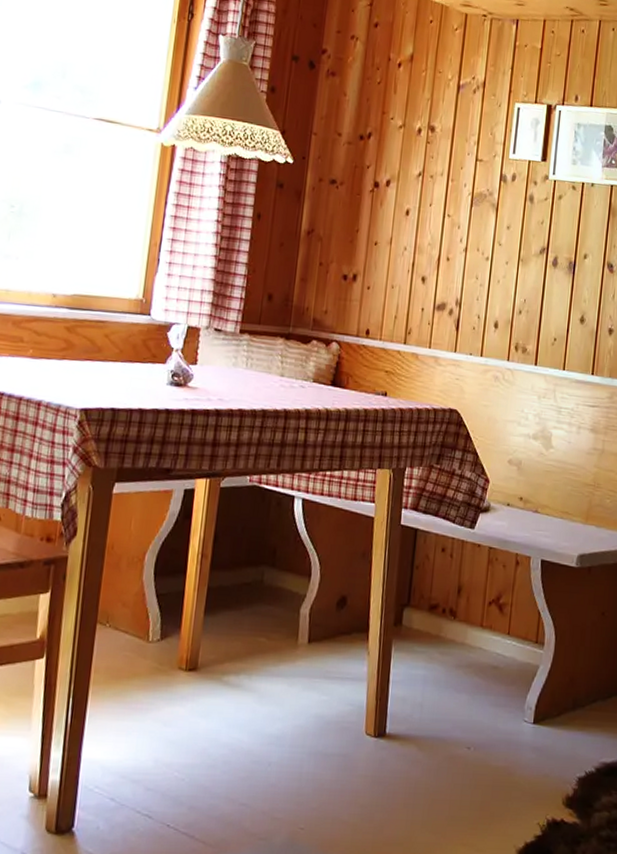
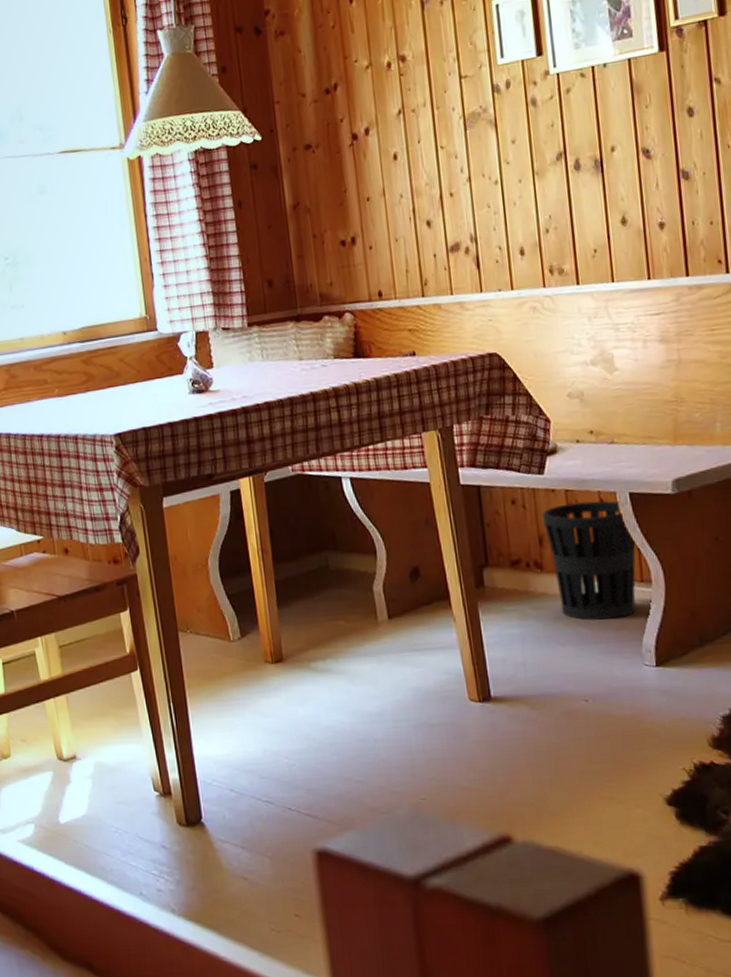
wastebasket: none [464,560,540,674] -> present [542,501,637,620]

